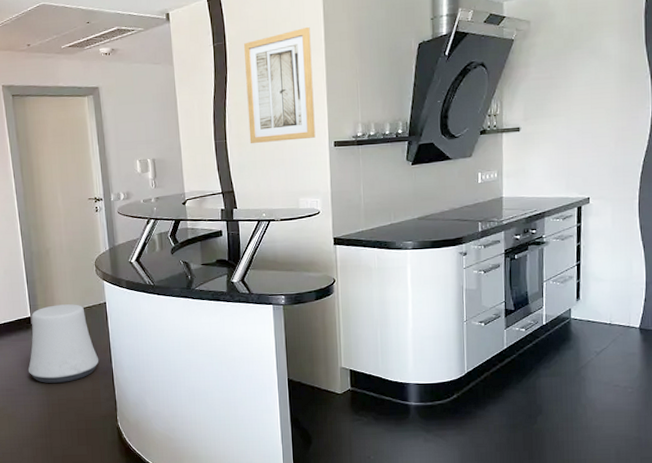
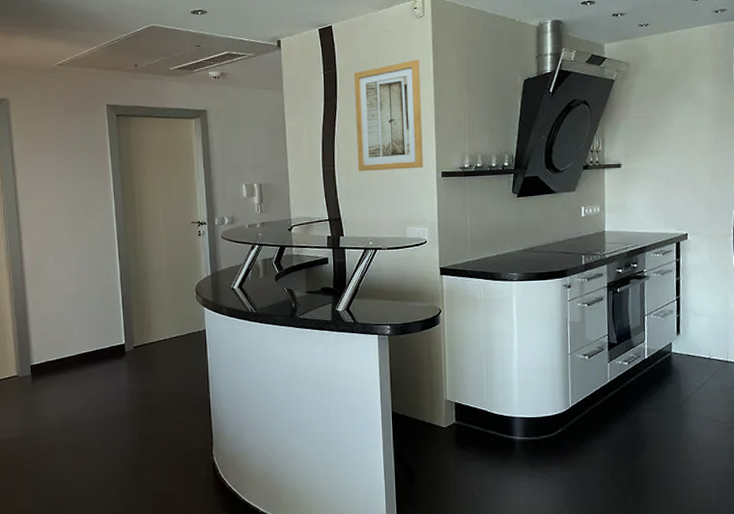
stool: present [28,304,99,384] -> none [119,331,196,416]

